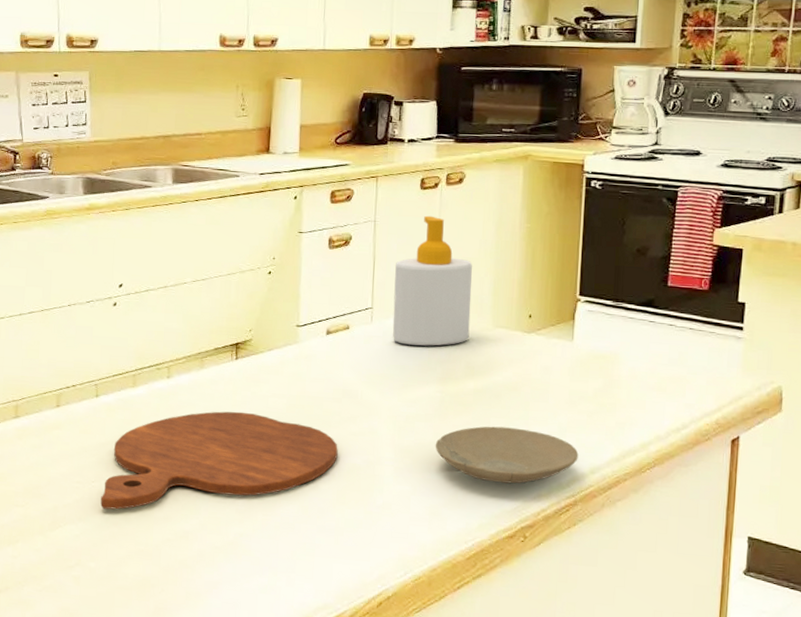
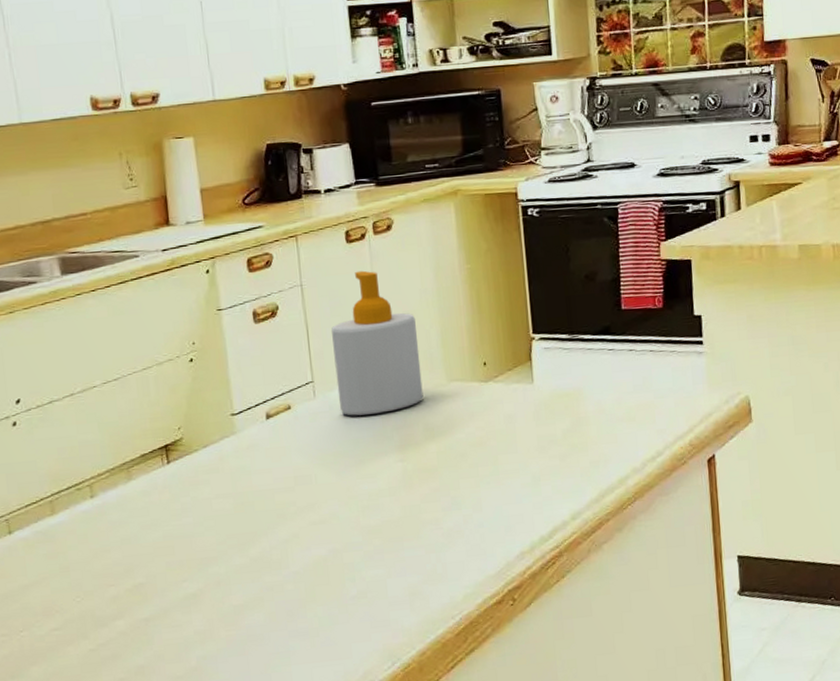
cutting board: present [100,411,338,510] -> none [34,520,300,660]
plate: present [435,426,579,484] -> none [404,485,557,548]

